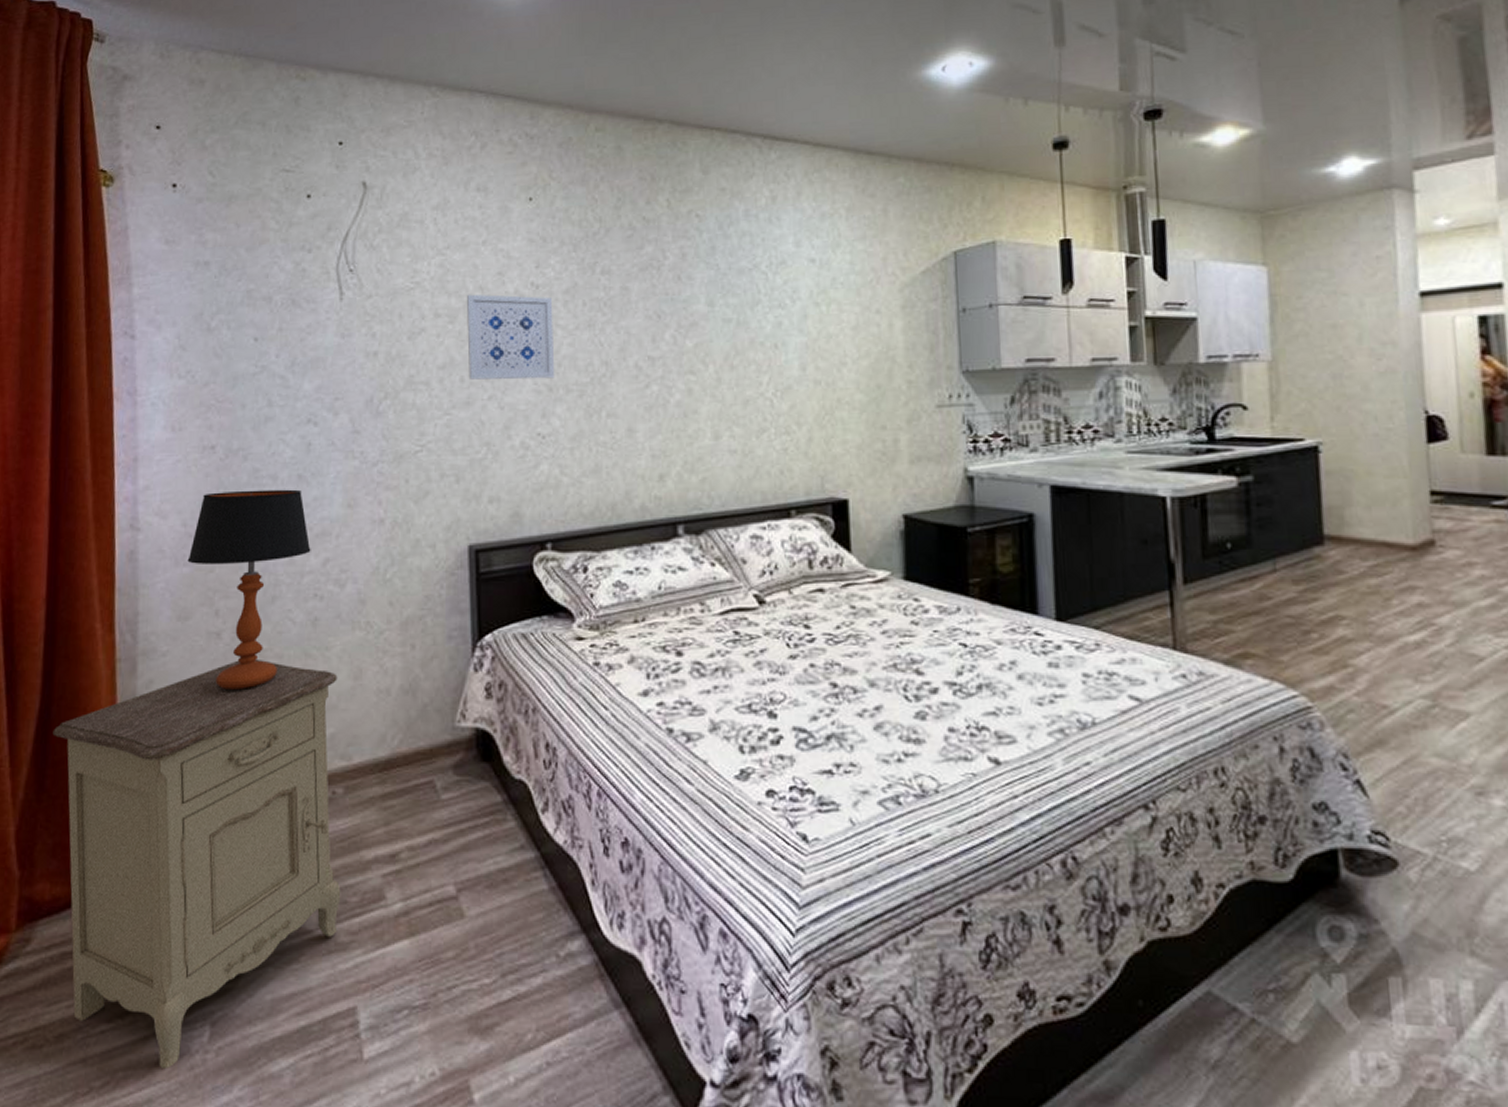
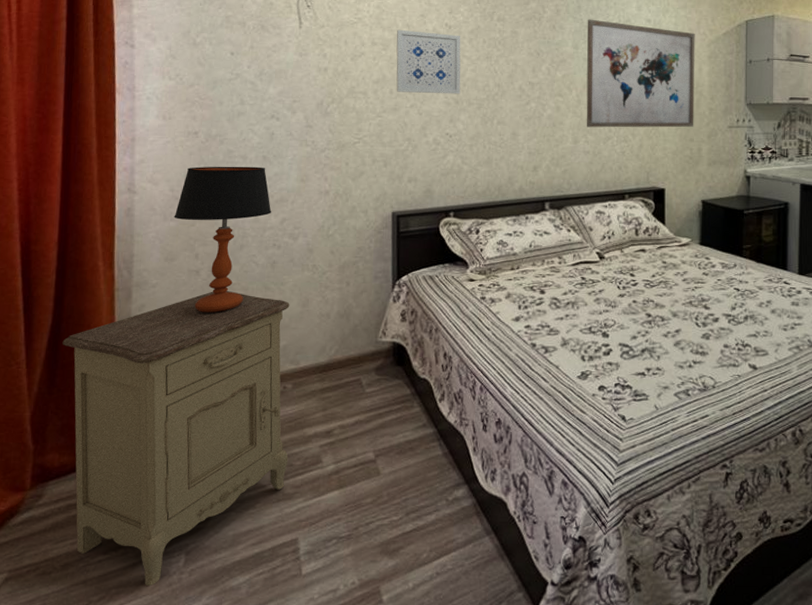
wall art: none [725,263,886,416] -> present [586,19,695,128]

